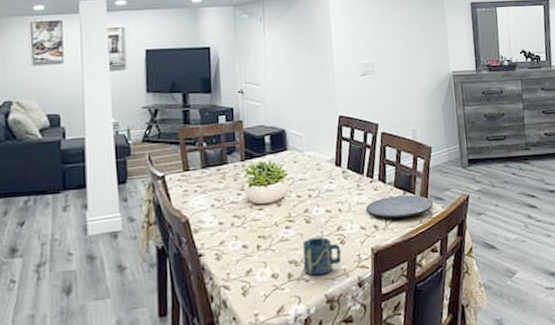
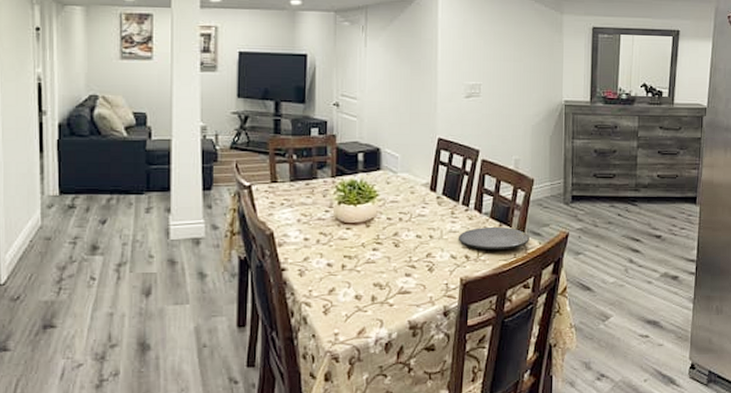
cup: present [303,236,342,276] -> none [388,262,429,301]

